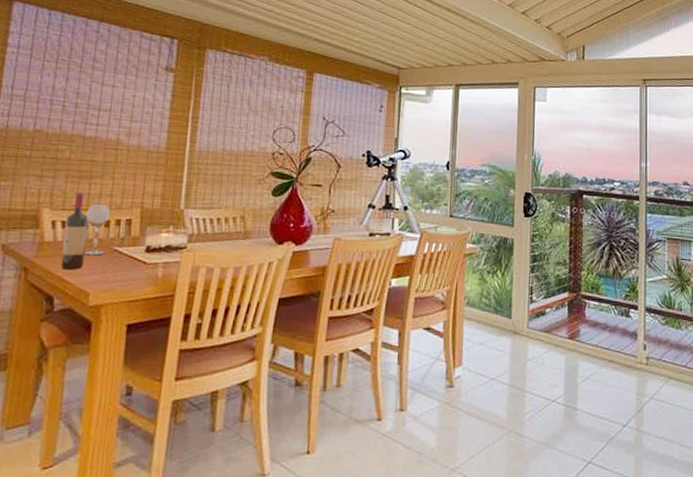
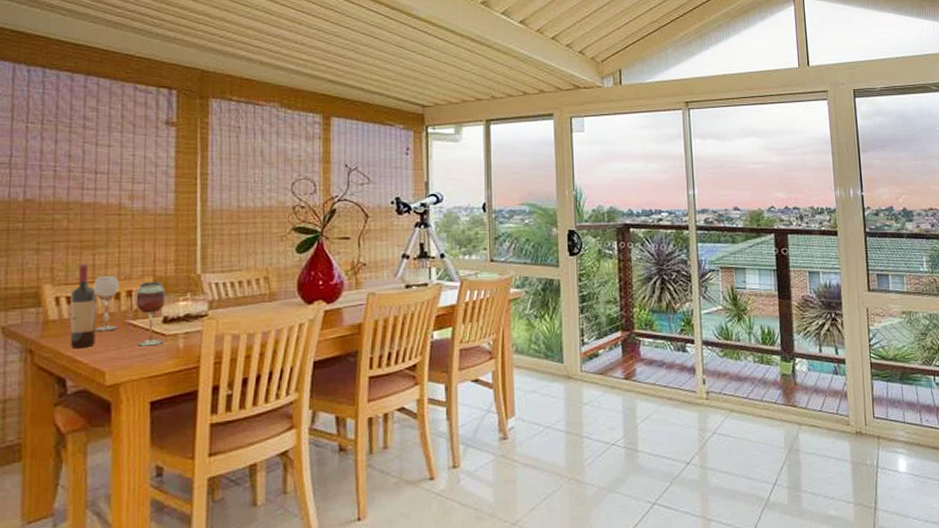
wineglass: none [121,212,151,273] -> present [135,281,166,346]

